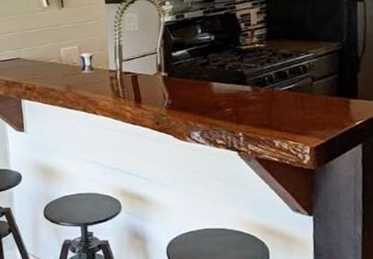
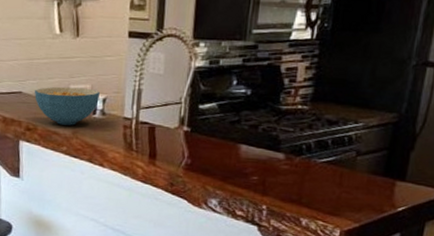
cereal bowl: none [30,49,86,82] -> present [34,86,100,126]

